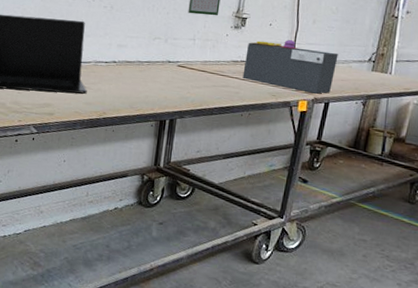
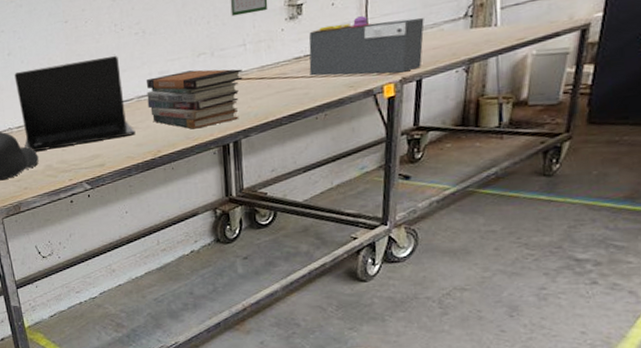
book stack: none [102,48,189,101] -> present [145,69,243,129]

